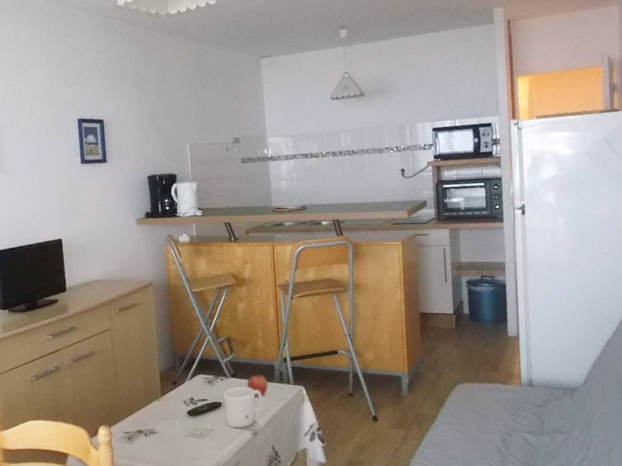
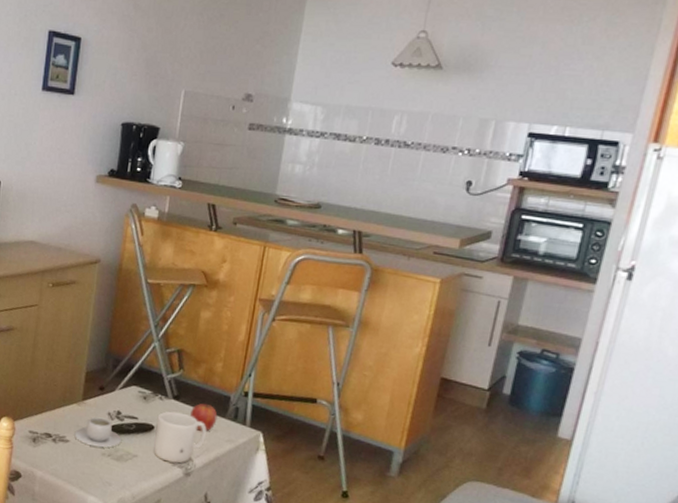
teacup: none [160,406,199,431] -> present [74,417,122,448]

